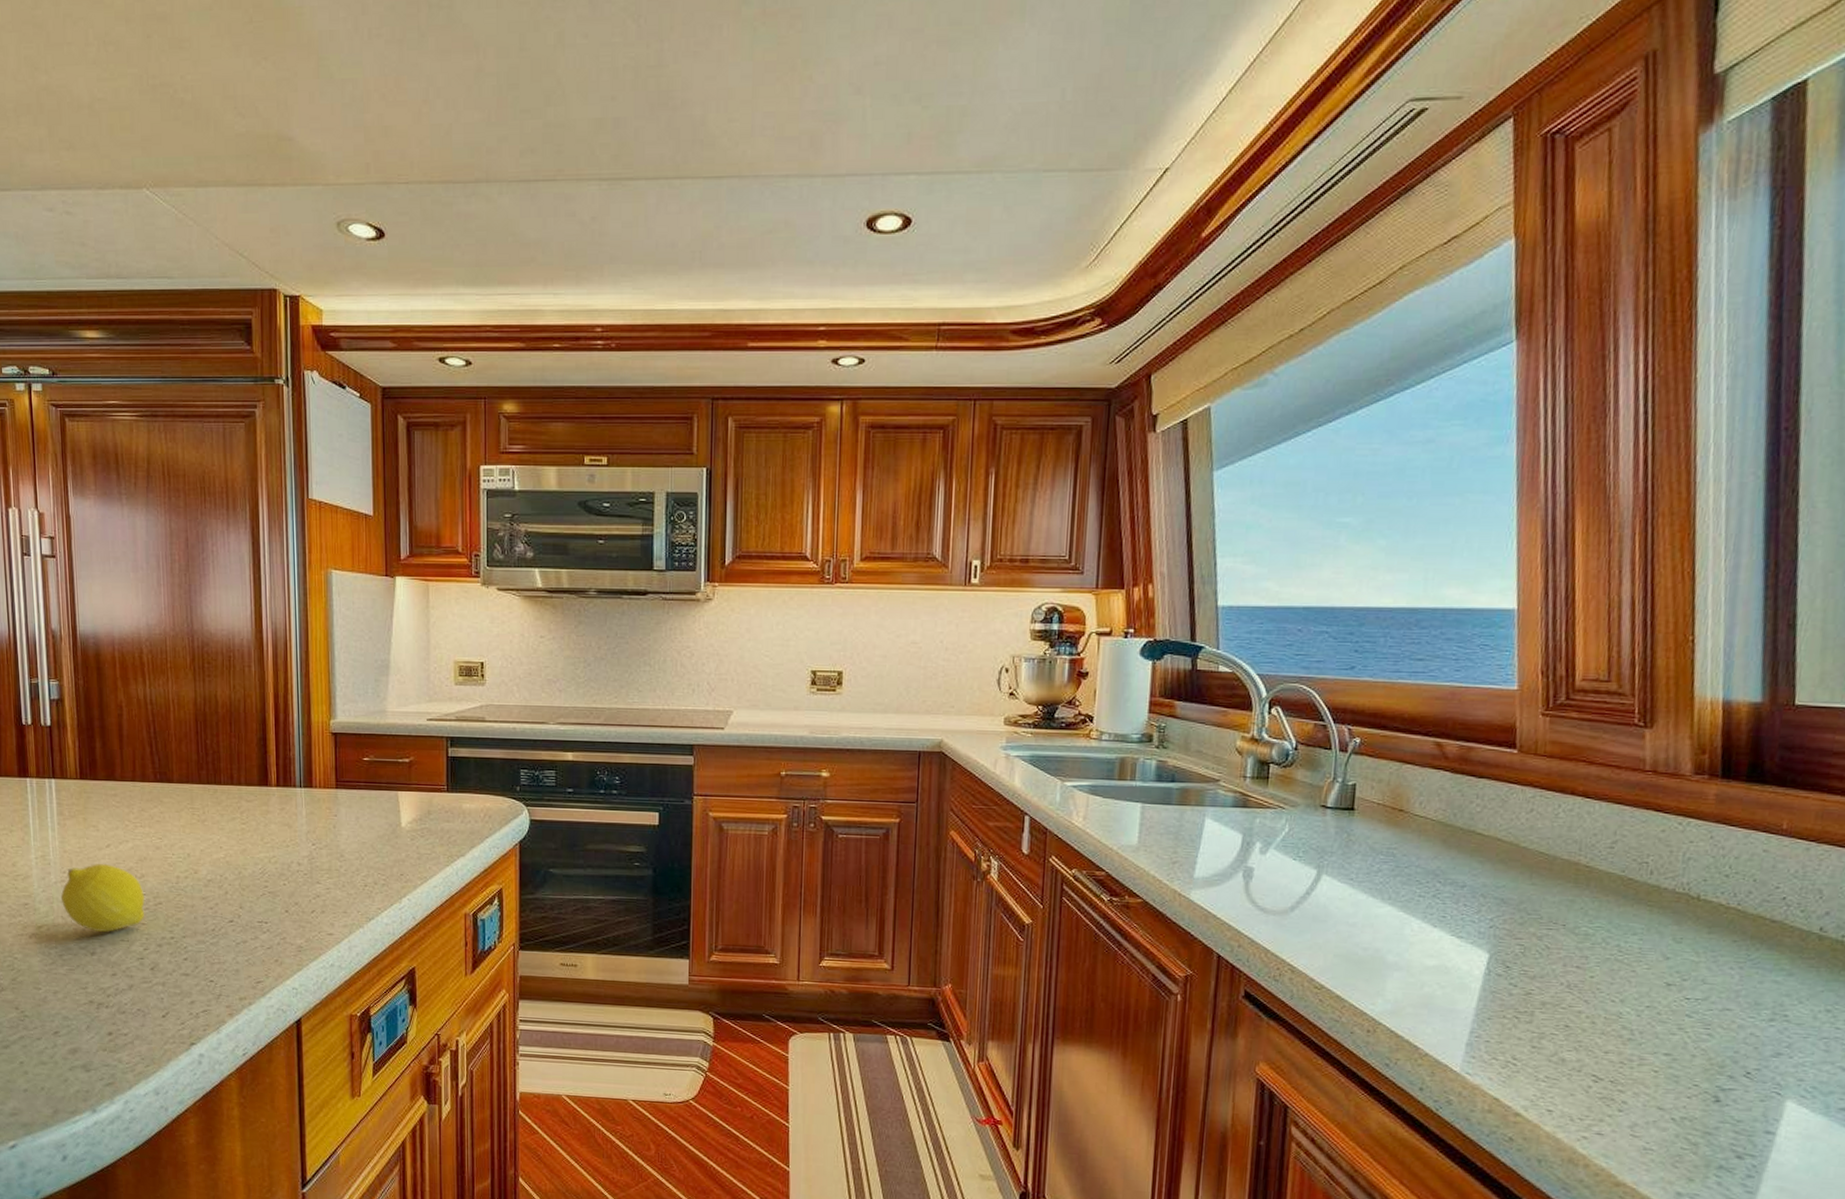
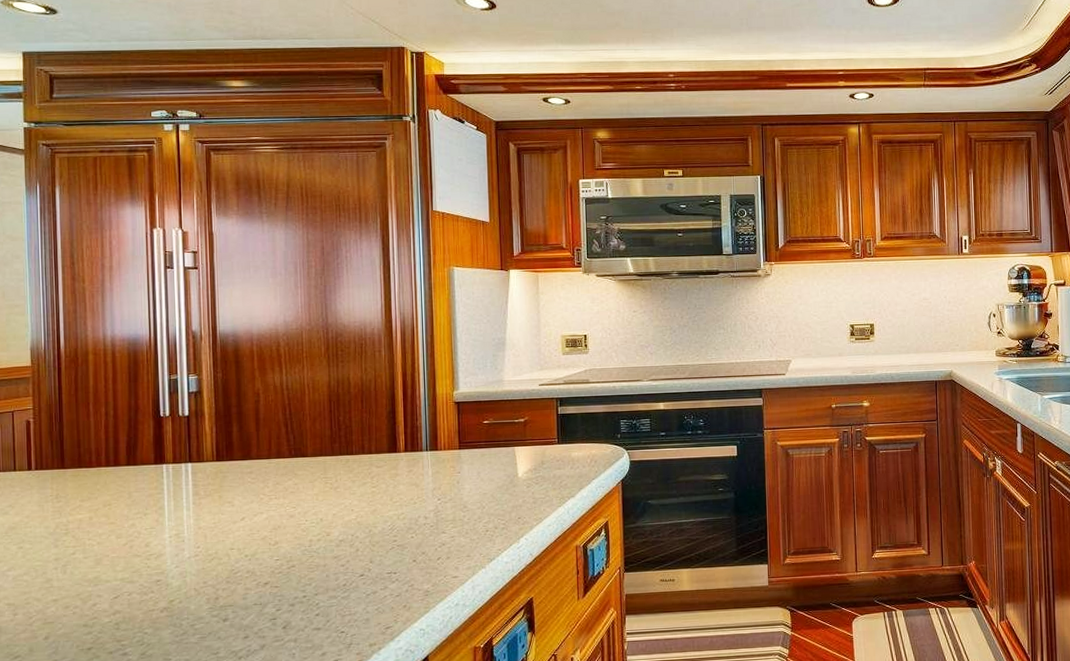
fruit: present [60,863,146,932] -> none [194,535,279,599]

